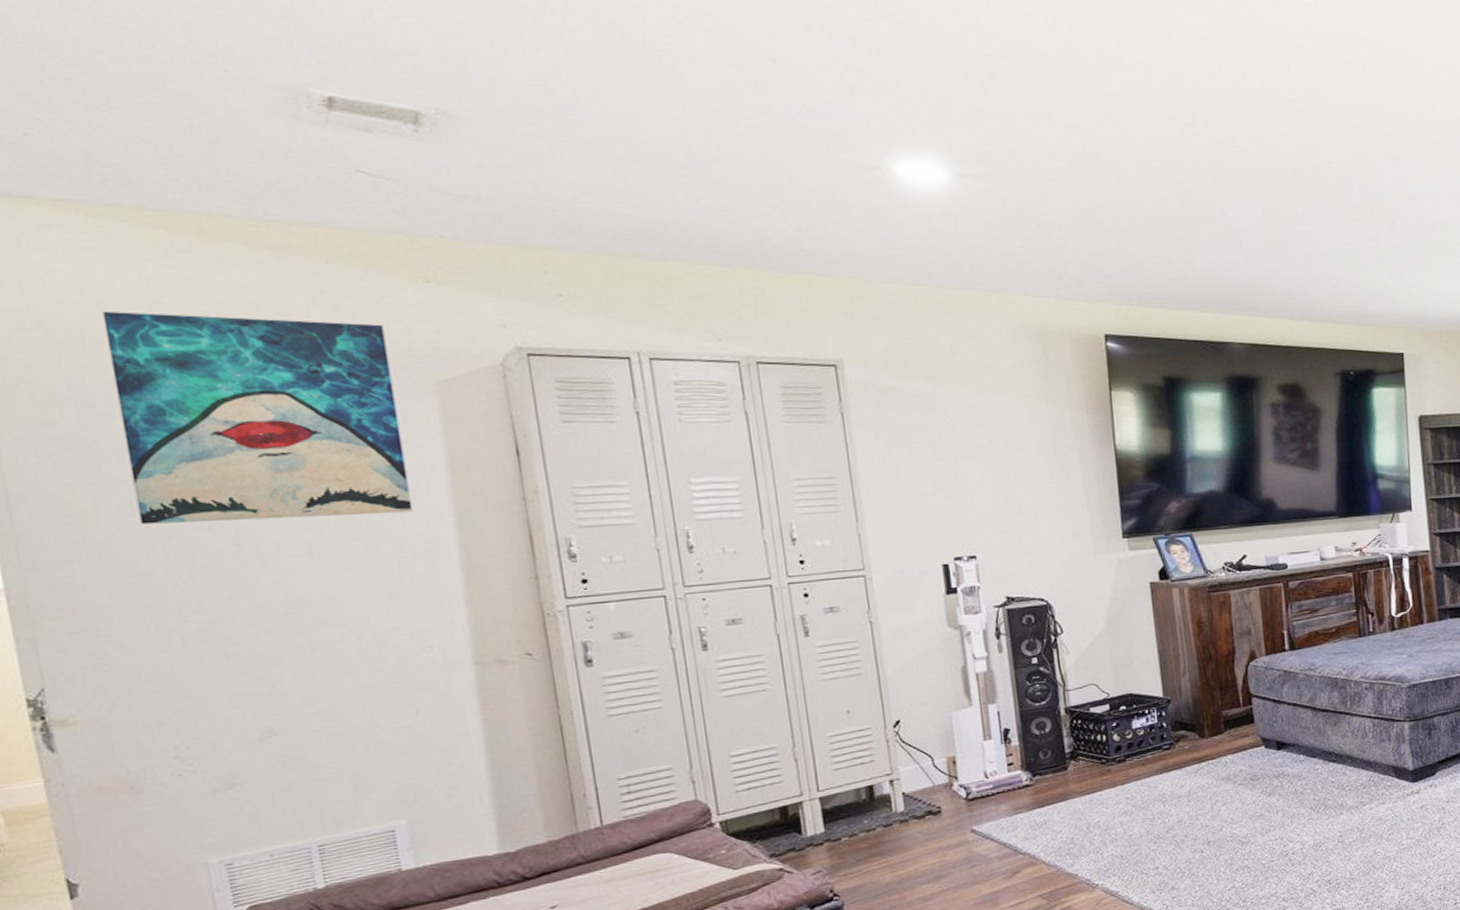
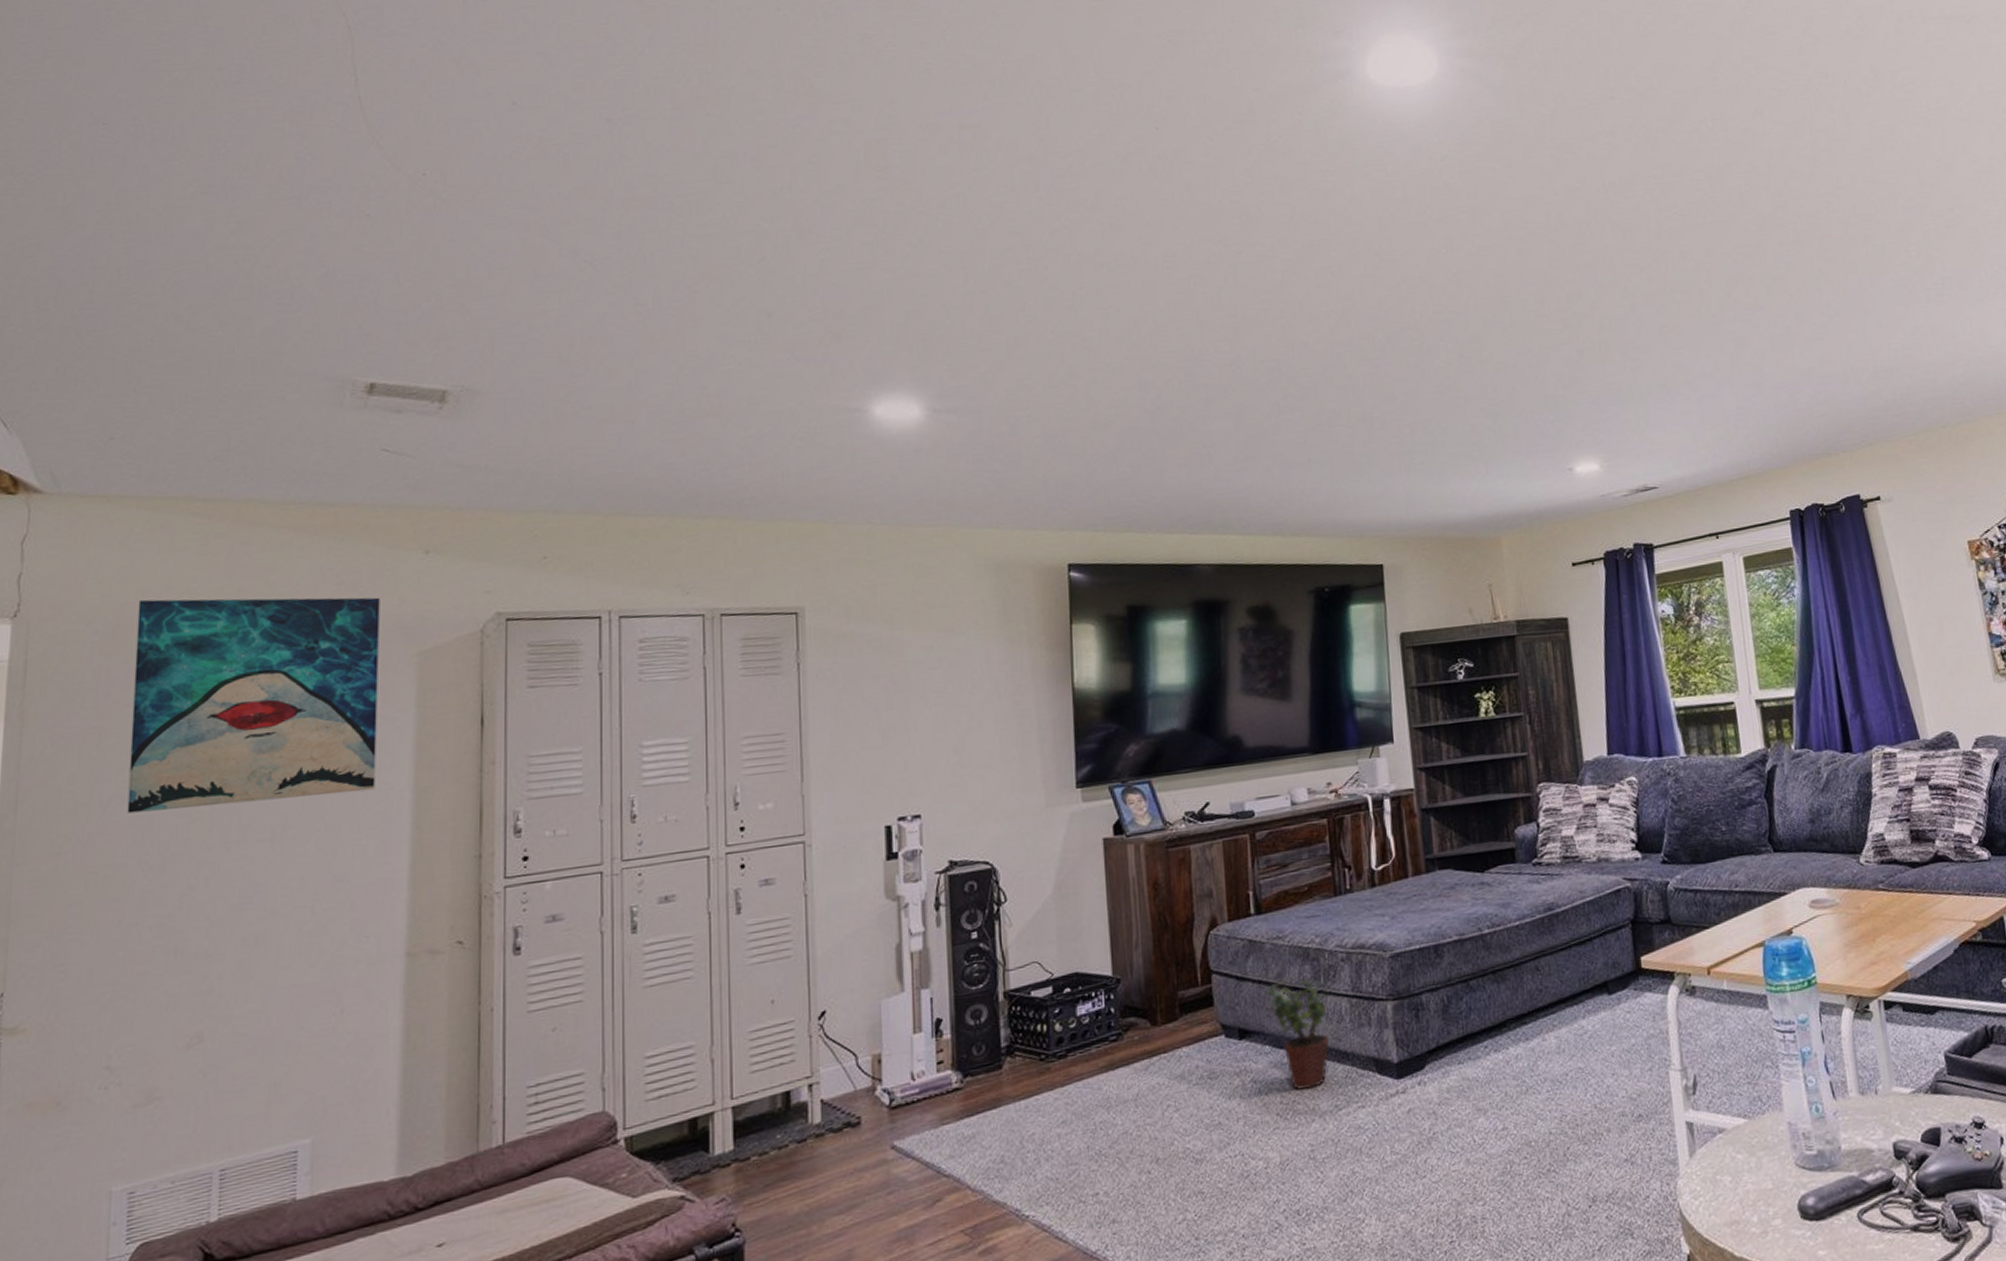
potted plant: none [1300,704,1355,790] -> present [1266,980,1330,1090]

